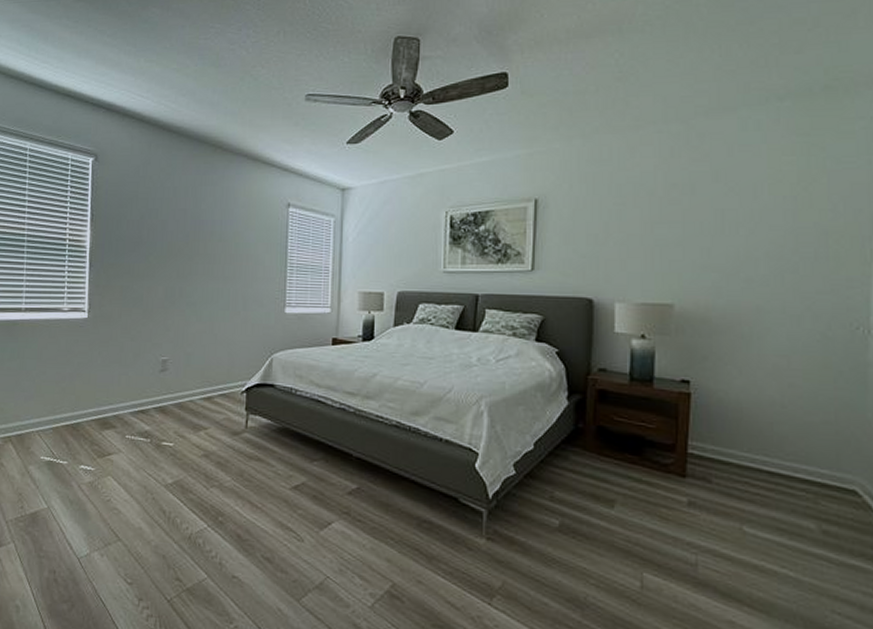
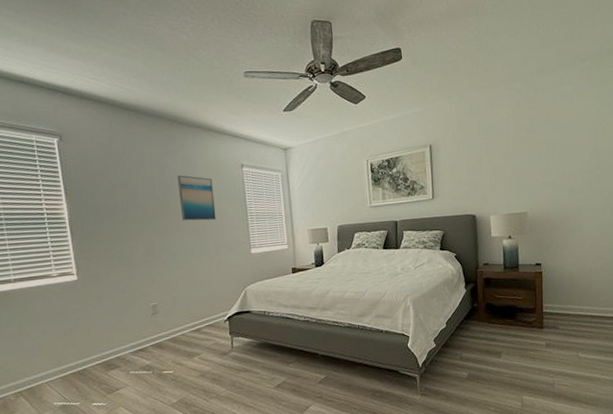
wall art: none [210,210,252,267] -> present [177,175,216,221]

